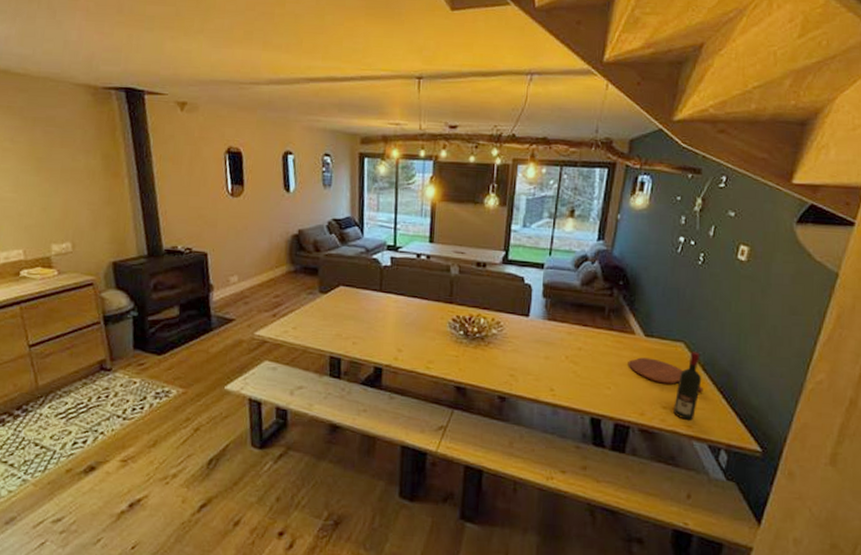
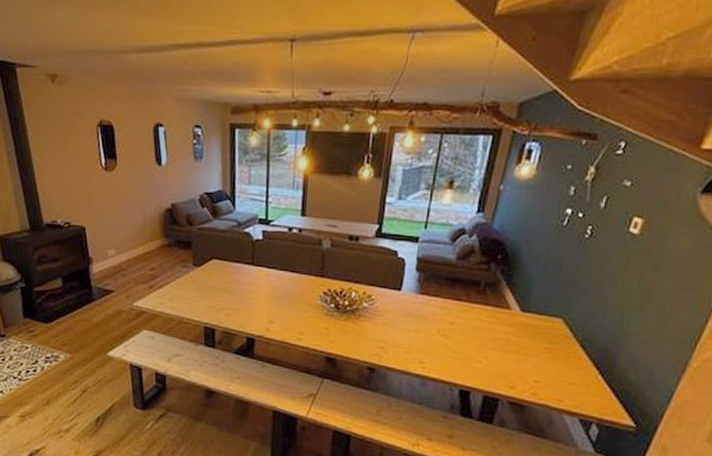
cutting board: present [628,357,703,392] -> none [501,332,579,367]
wine bottle: present [673,351,702,420] -> none [545,327,579,395]

